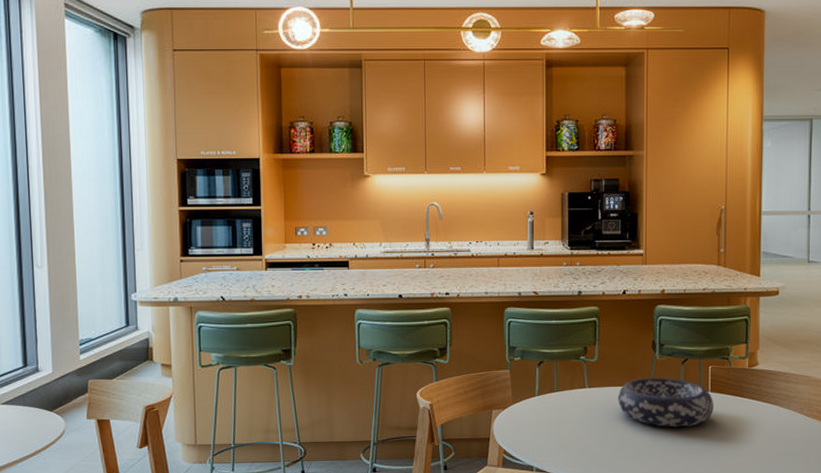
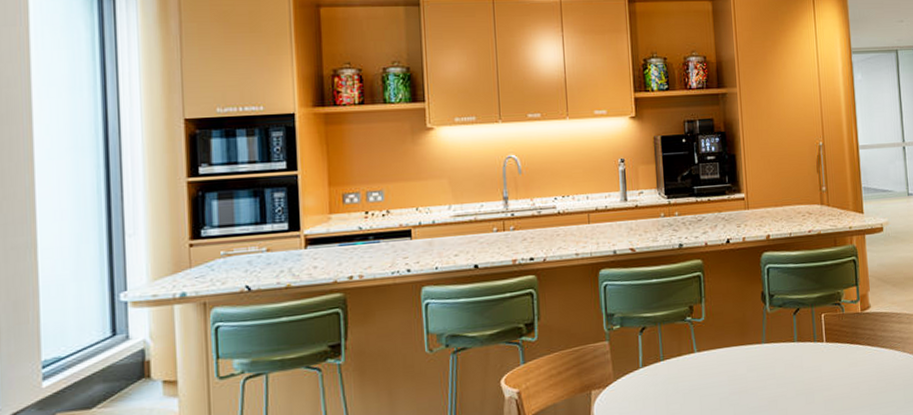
decorative bowl: present [618,378,714,427] -> none [730,331,830,387]

